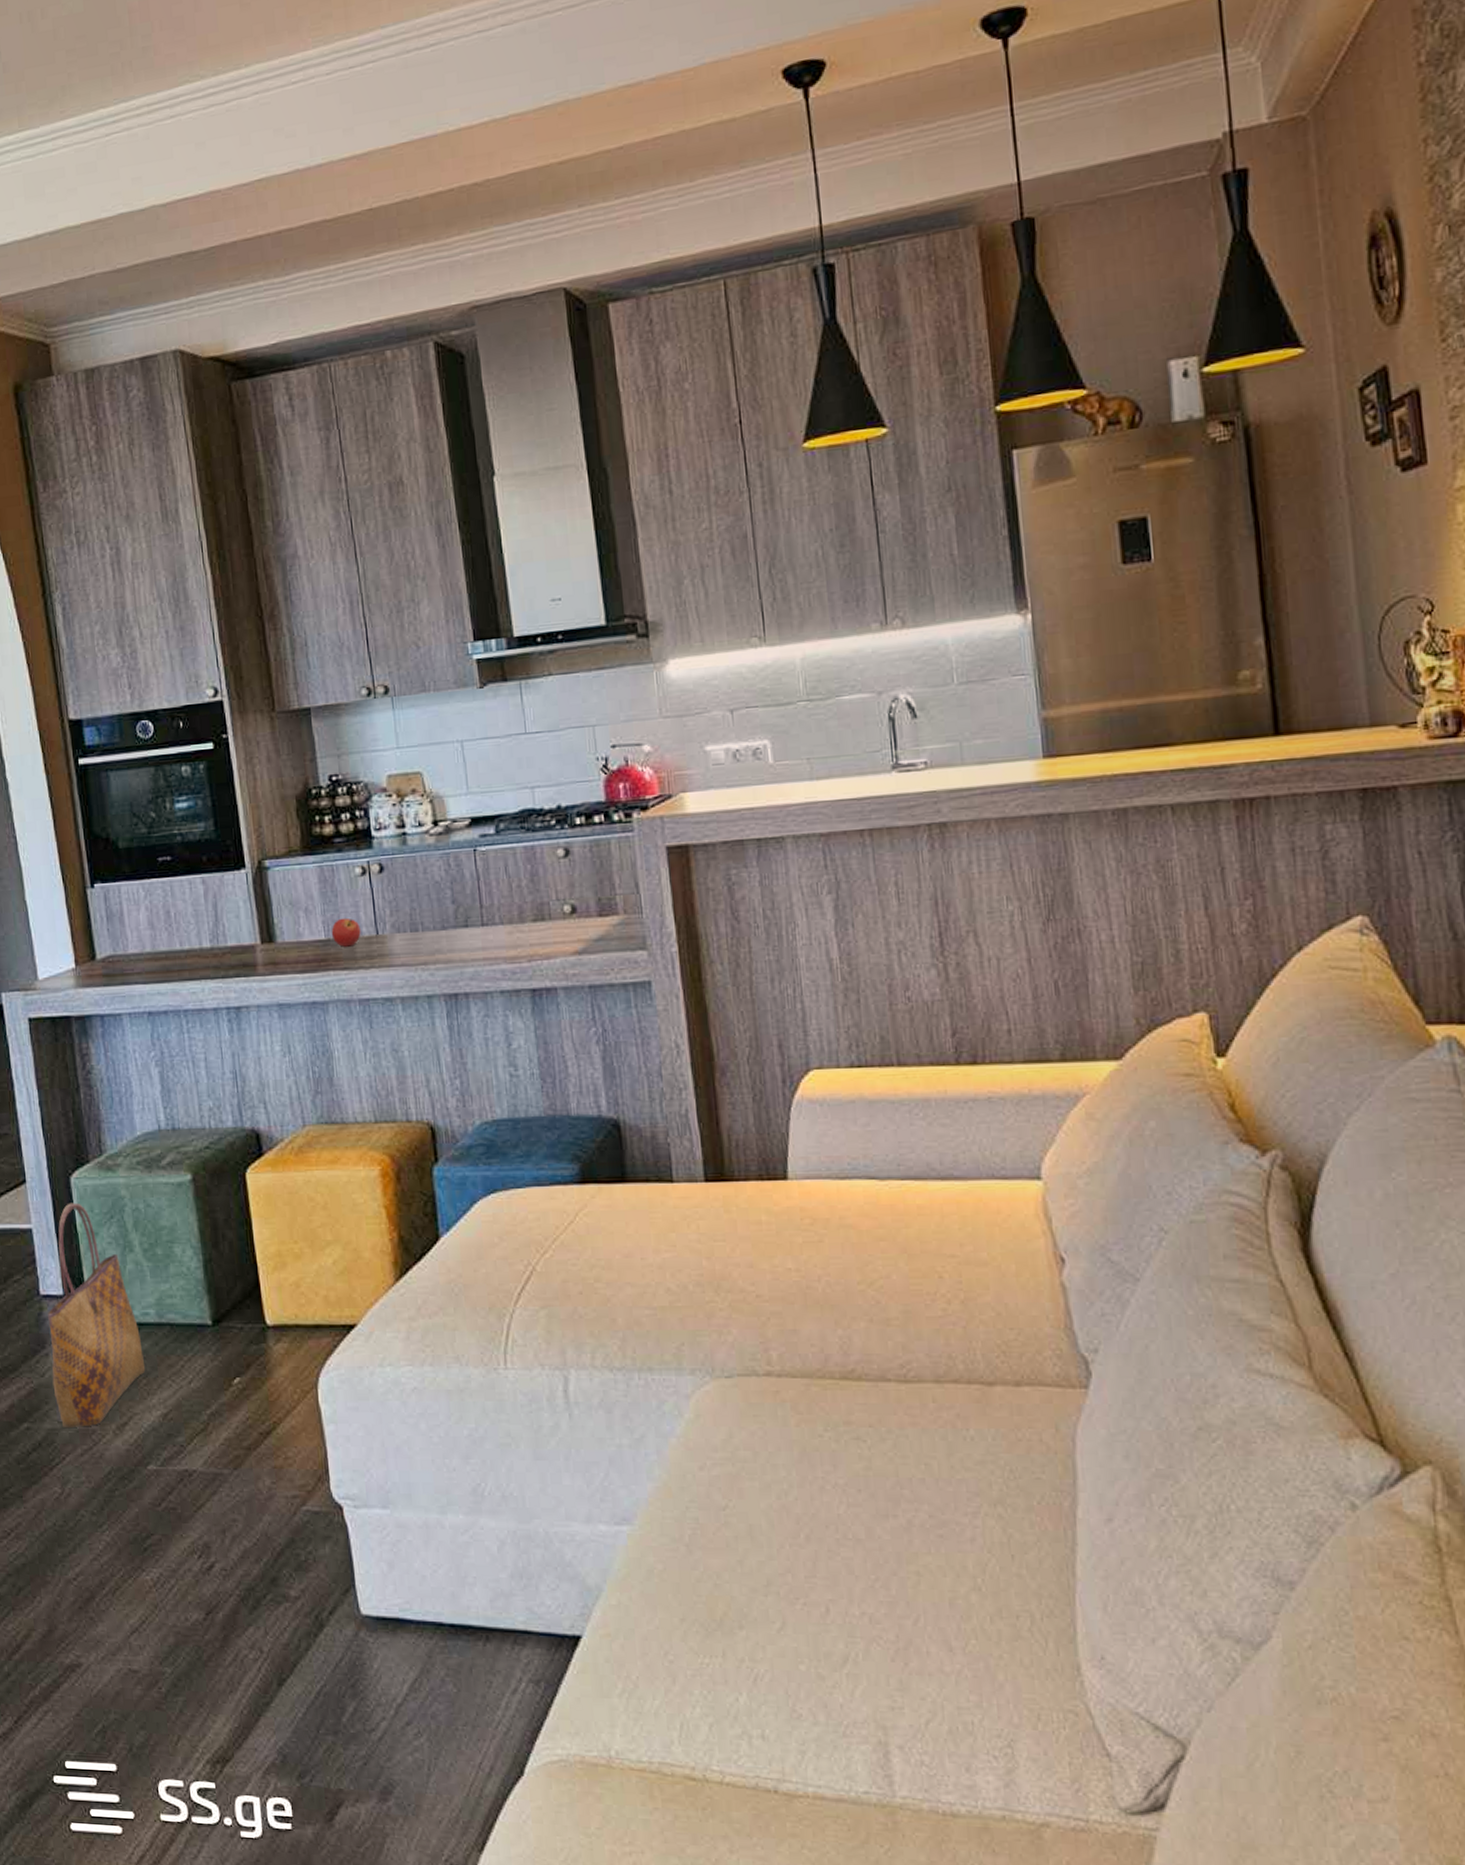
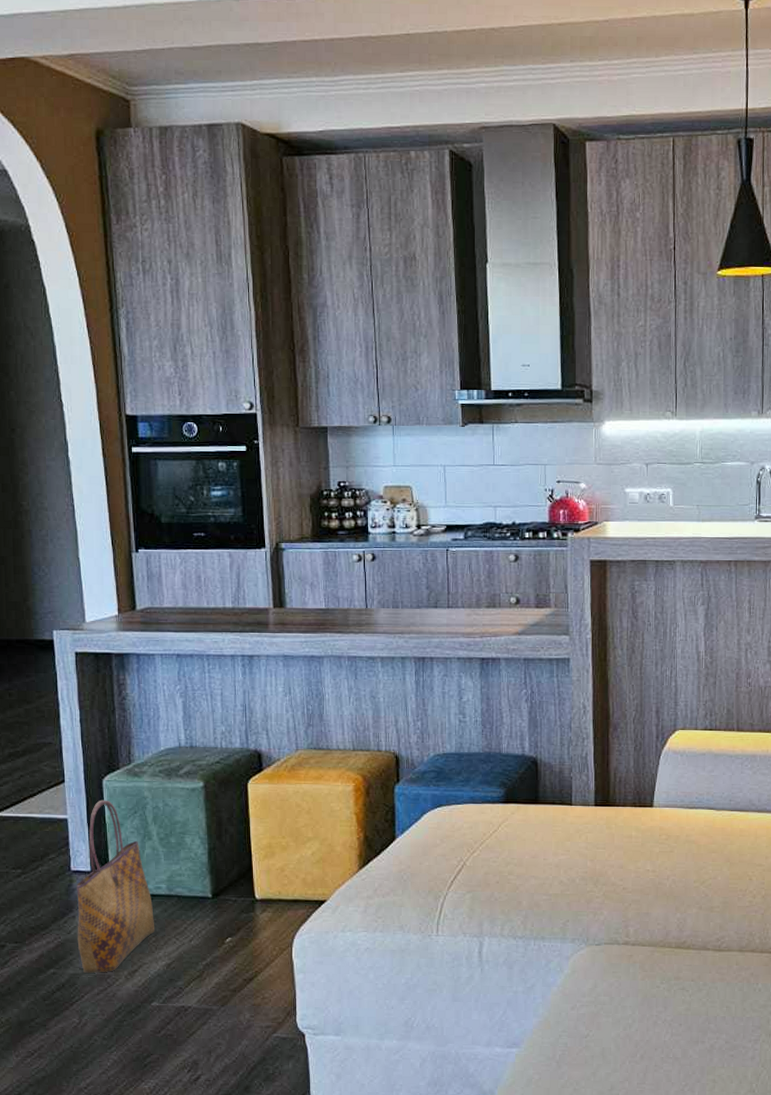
fruit: present [331,917,361,948] -> none [330,593,354,617]

